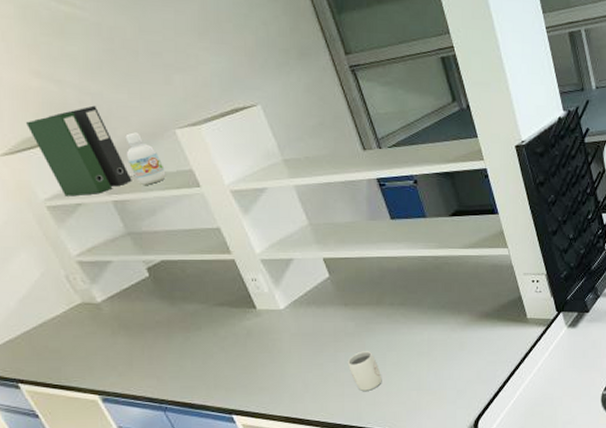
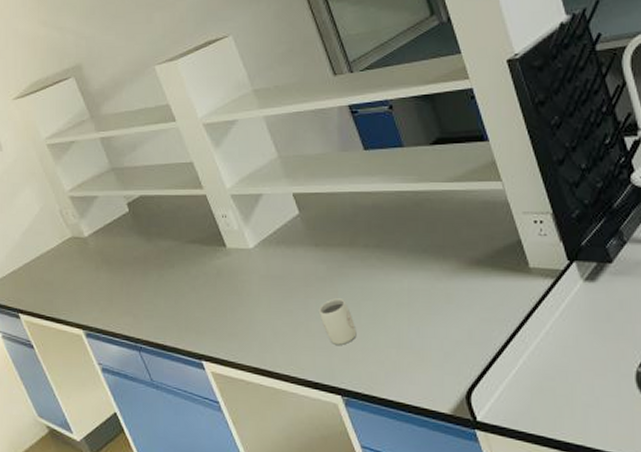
binder: present [26,105,132,197] -> none [34,48,117,135]
bottle: present [125,132,166,185] -> none [112,71,146,121]

